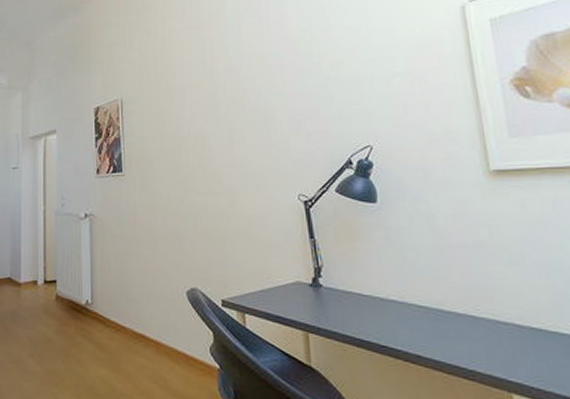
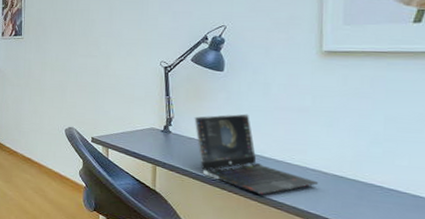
laptop computer: none [348,255,513,362] -> present [194,114,318,195]

